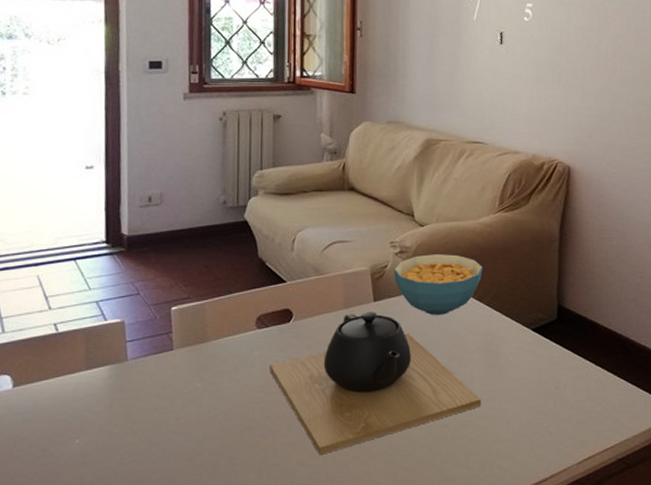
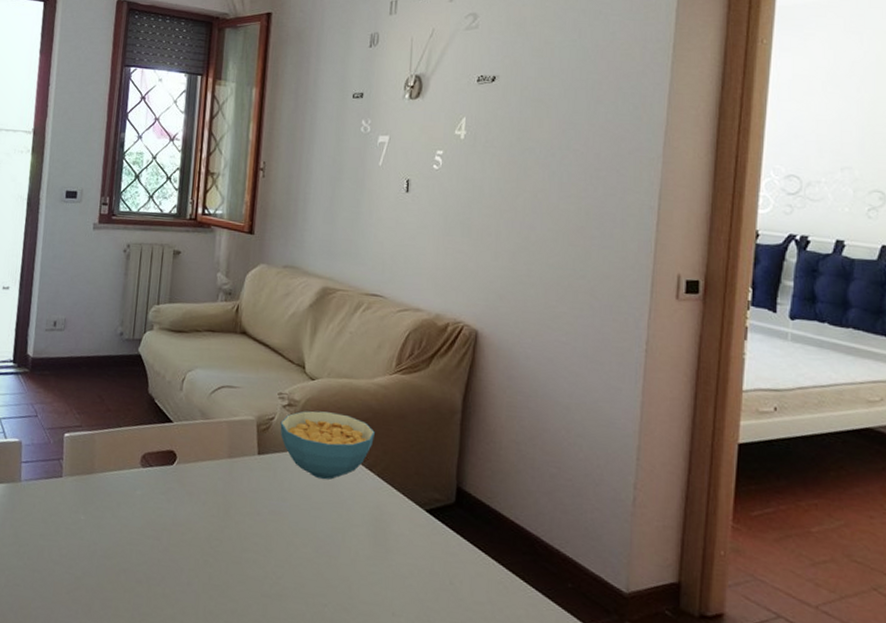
teapot: present [270,312,482,456] -> none [150,463,366,614]

